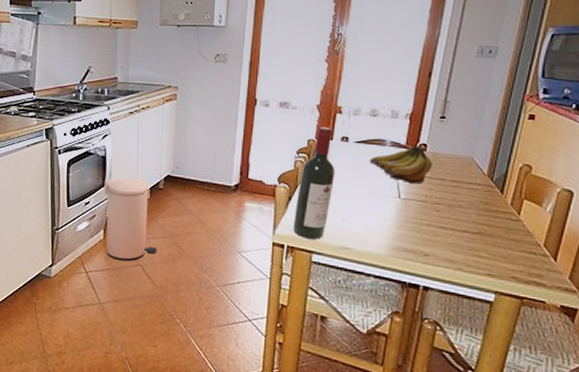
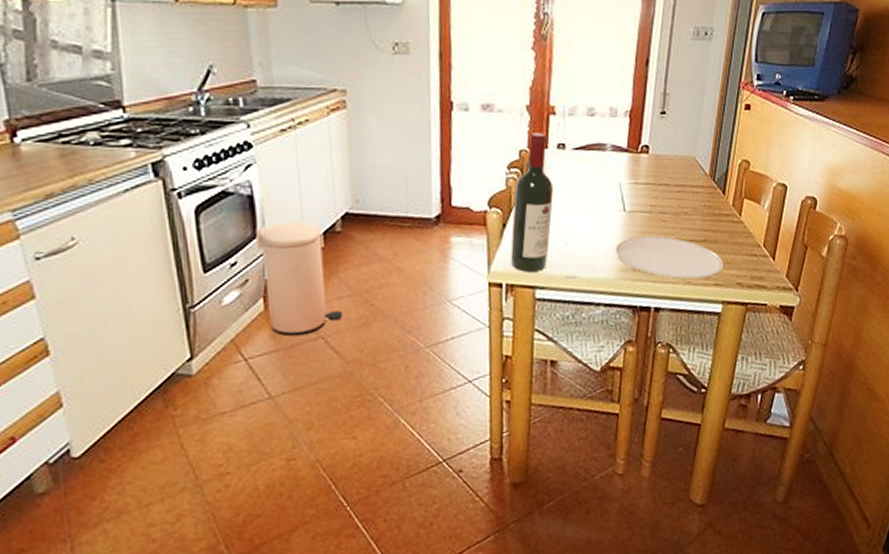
fruit: present [370,146,433,184] -> none [590,148,657,193]
plate: none [389,221,499,268] -> present [616,236,724,280]

